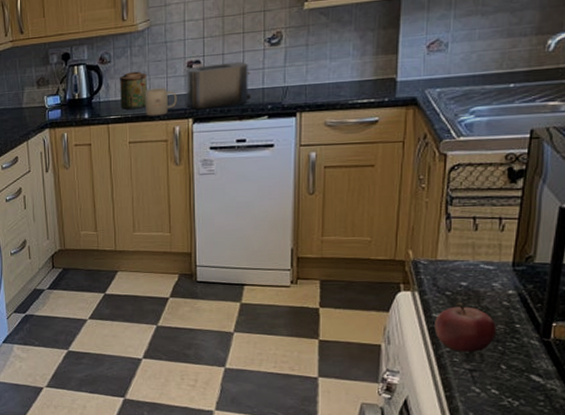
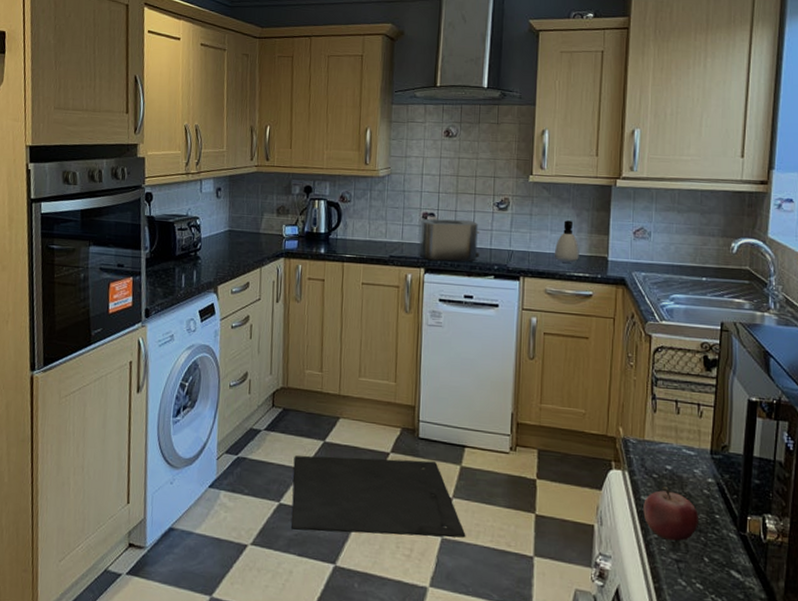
door mat: none [77,301,249,371] -> present [291,455,466,538]
canister: present [120,71,147,110] -> none [356,214,384,251]
mug: present [144,88,177,116] -> none [380,233,411,261]
soap dispenser: none [334,45,363,91] -> present [554,220,579,263]

